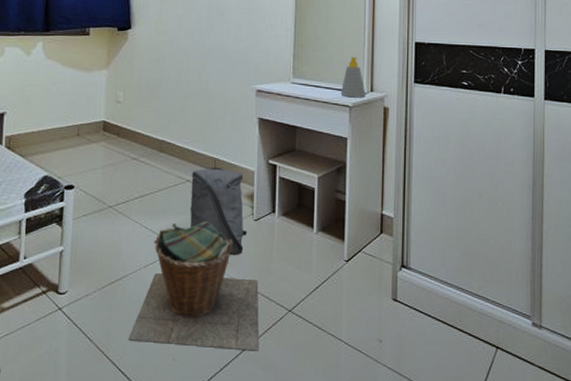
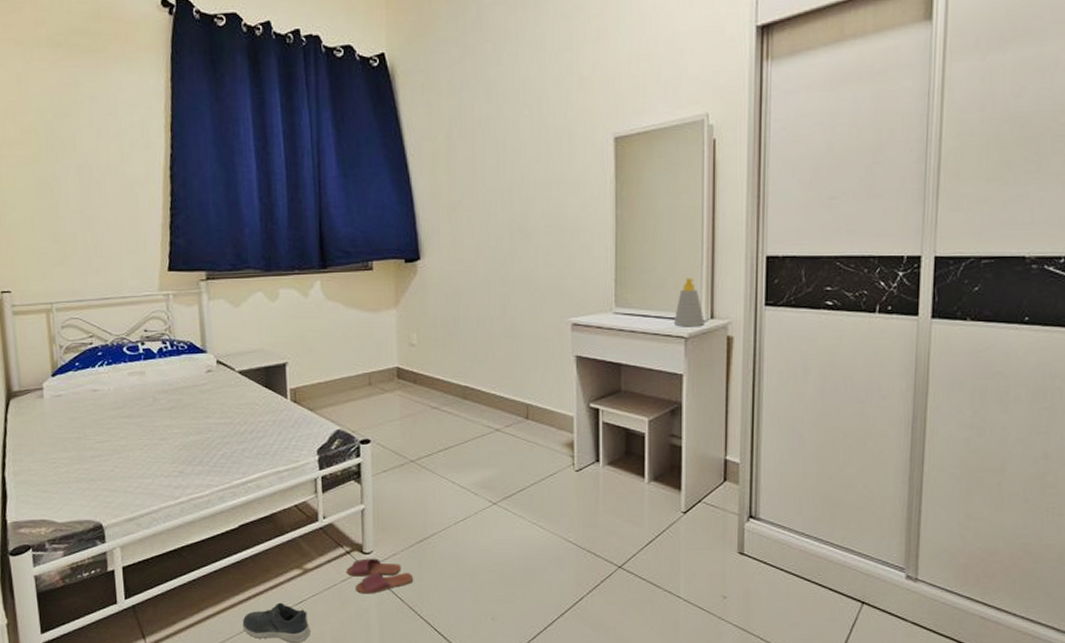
slippers: none [41,298,102,334] -> present [347,558,413,594]
laundry basket: present [128,221,259,351] -> none [442,473,587,609]
backpack: present [190,168,247,256] -> none [501,414,567,510]

